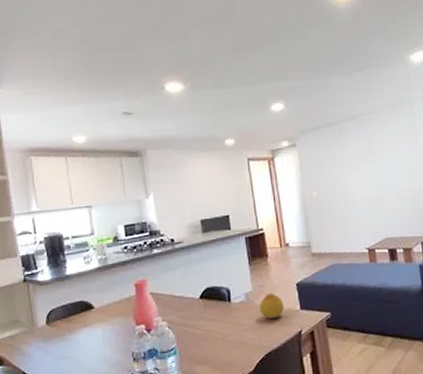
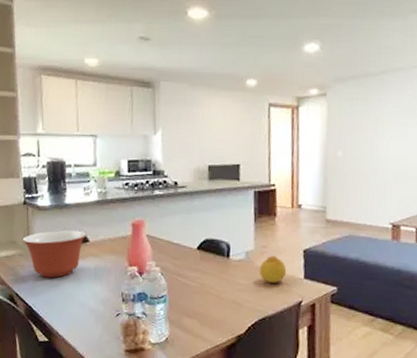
mixing bowl: none [25,299,91,351] -> present [22,230,87,278]

